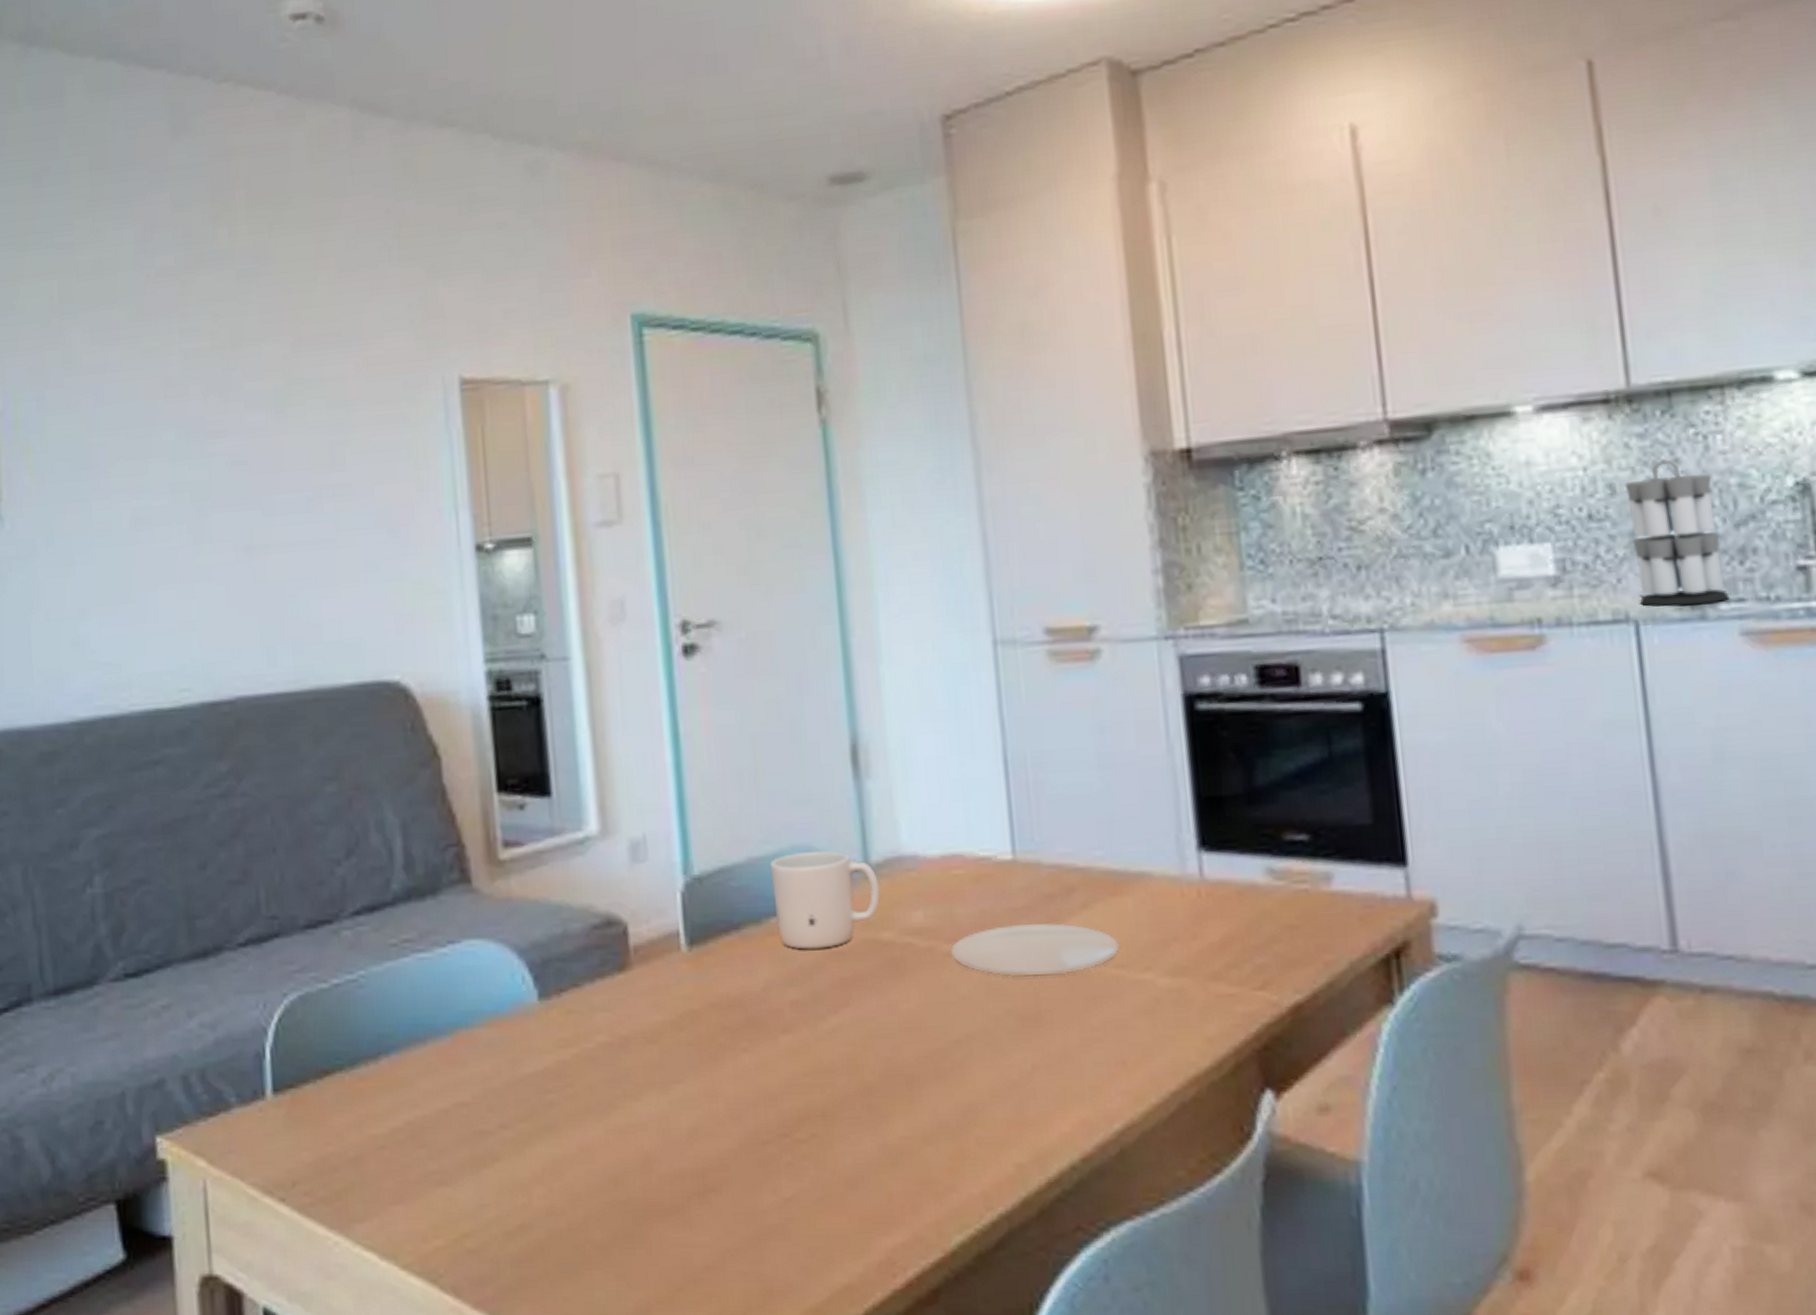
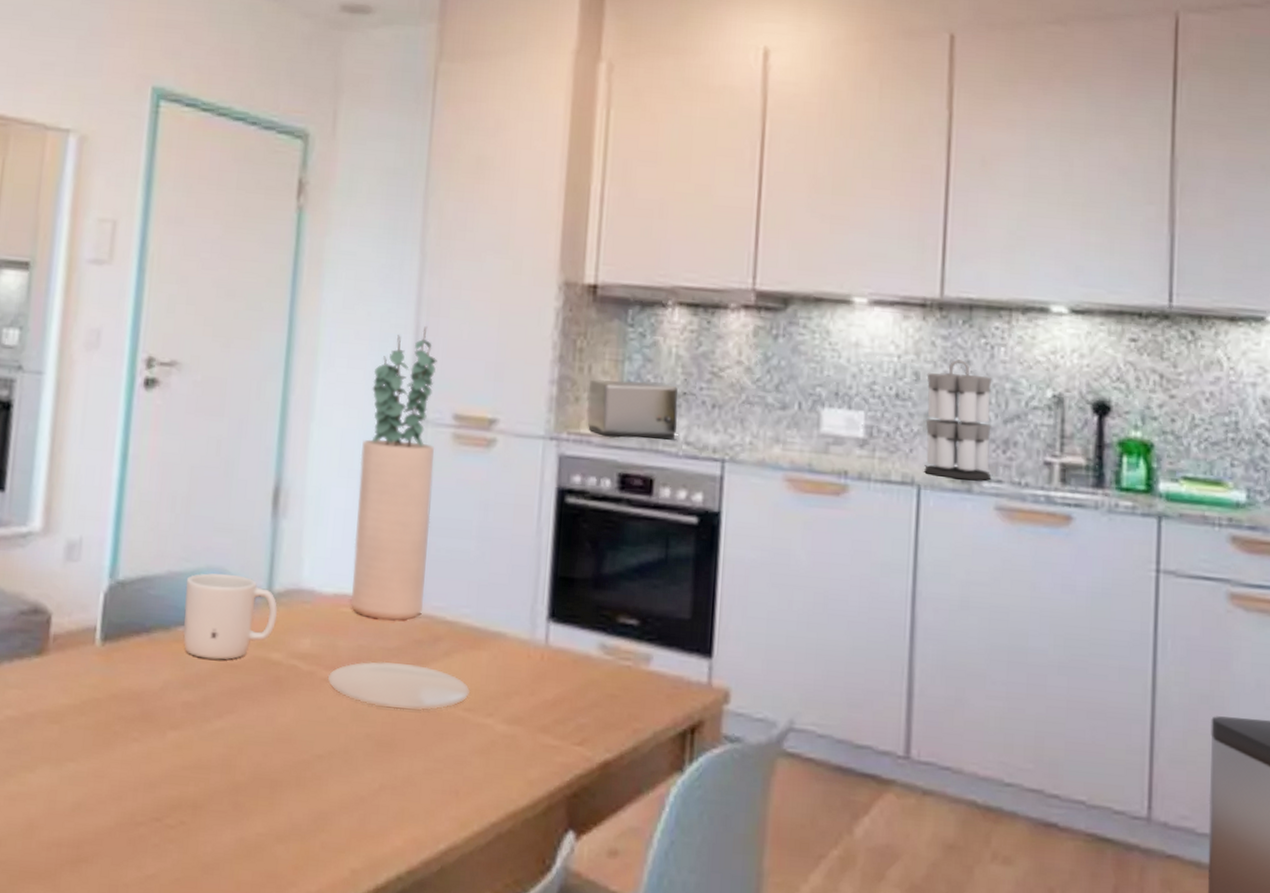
vase: none [942,532,1048,878] -> present [351,326,437,621]
toaster: none [1200,550,1319,626] -> present [587,379,679,441]

